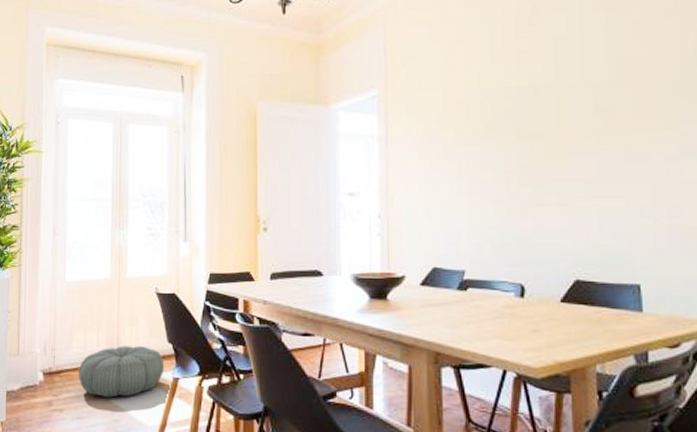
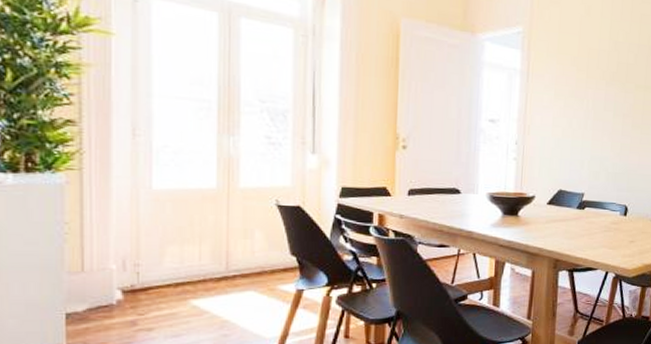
pouf: present [78,346,165,398] -> none [173,259,287,313]

